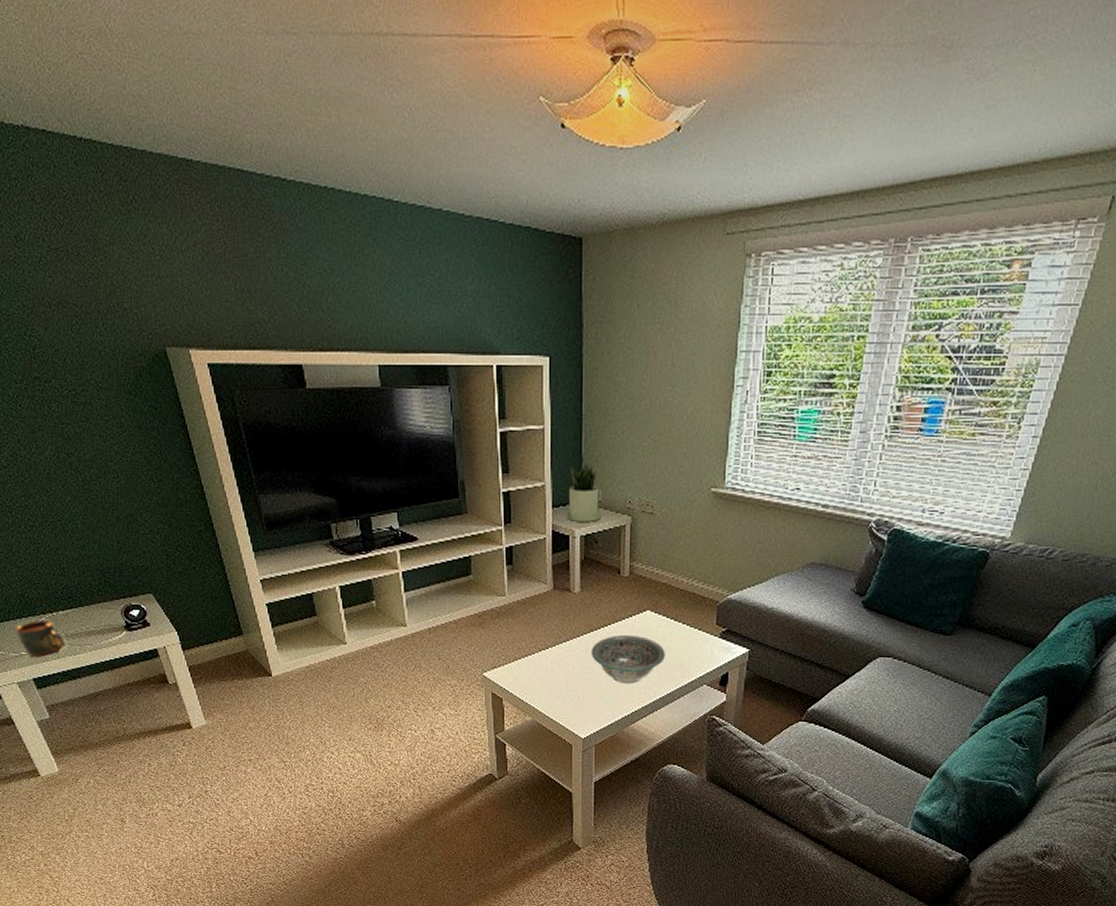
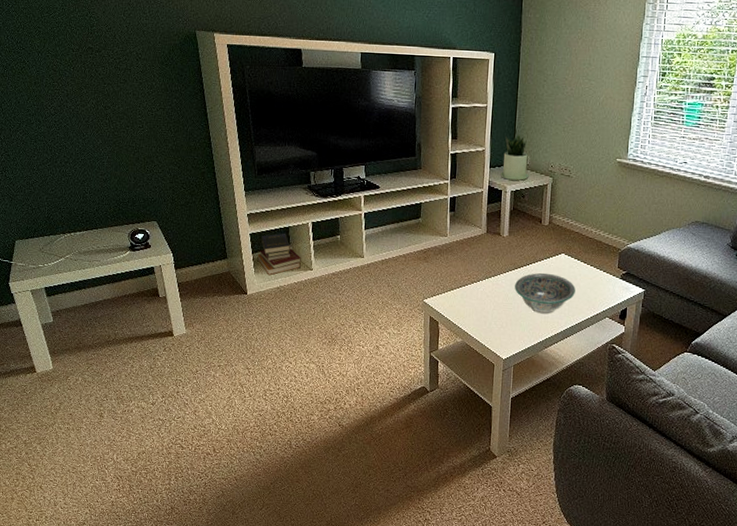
mug: present [16,620,66,657] -> none [38,238,77,269]
books: none [278,600,333,653] -> present [257,233,302,276]

